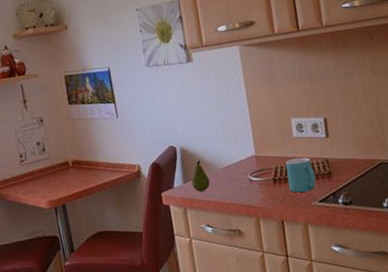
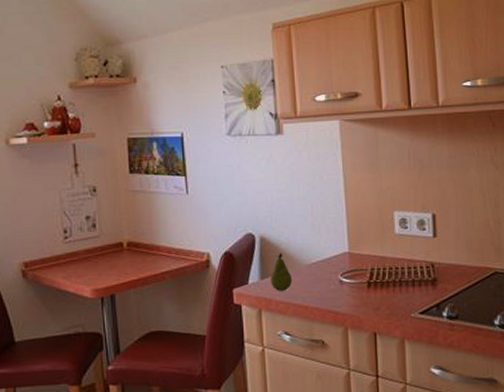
mug: present [285,157,316,193] -> none [383,258,418,300]

